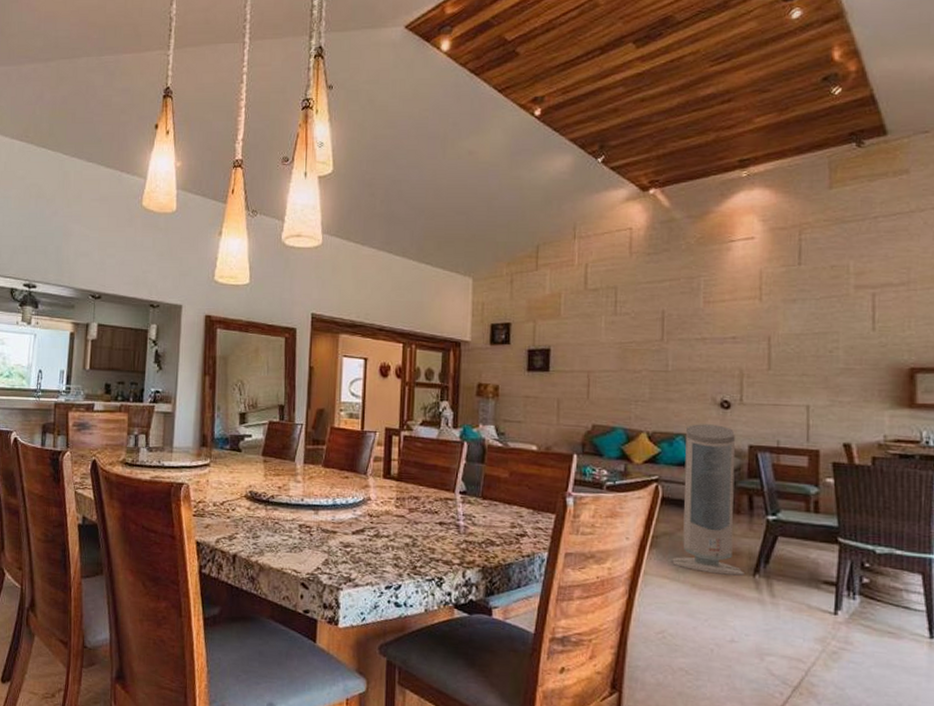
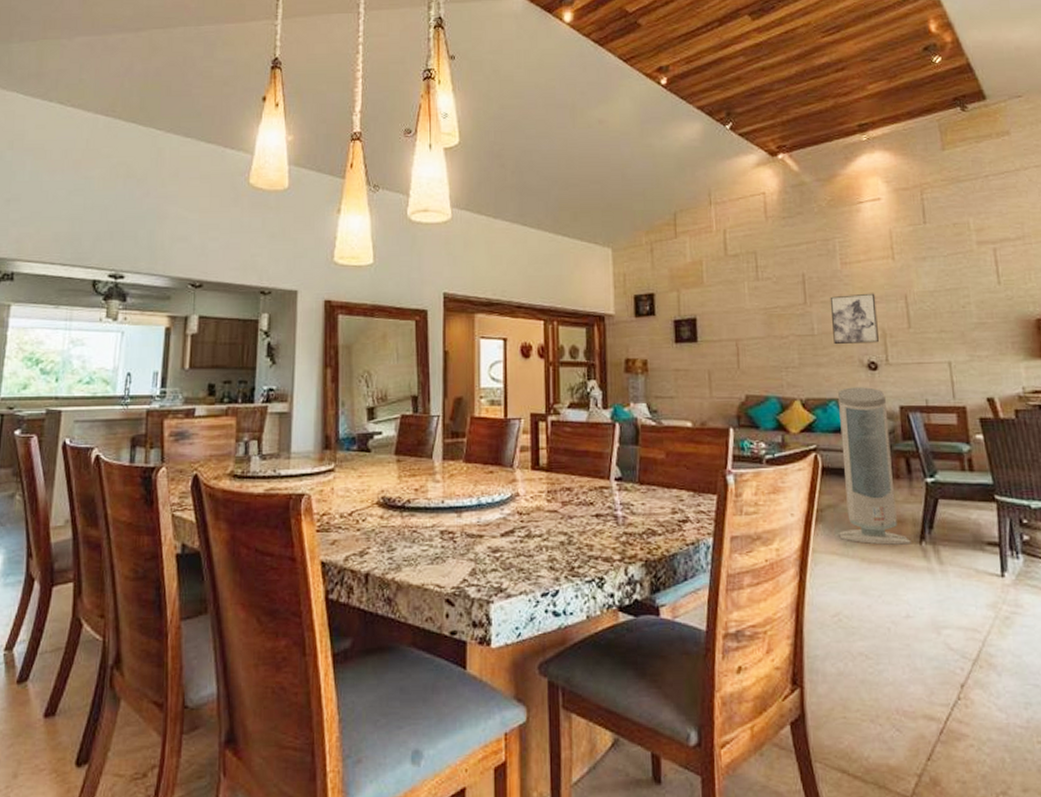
wall art: none [687,333,737,383] -> present [829,293,879,345]

